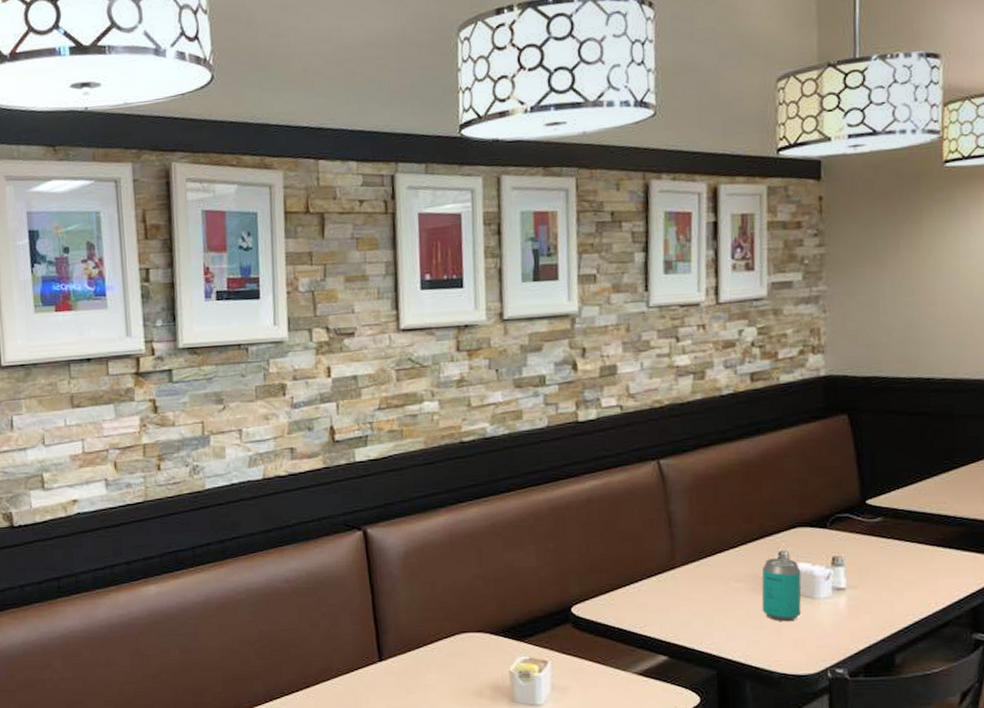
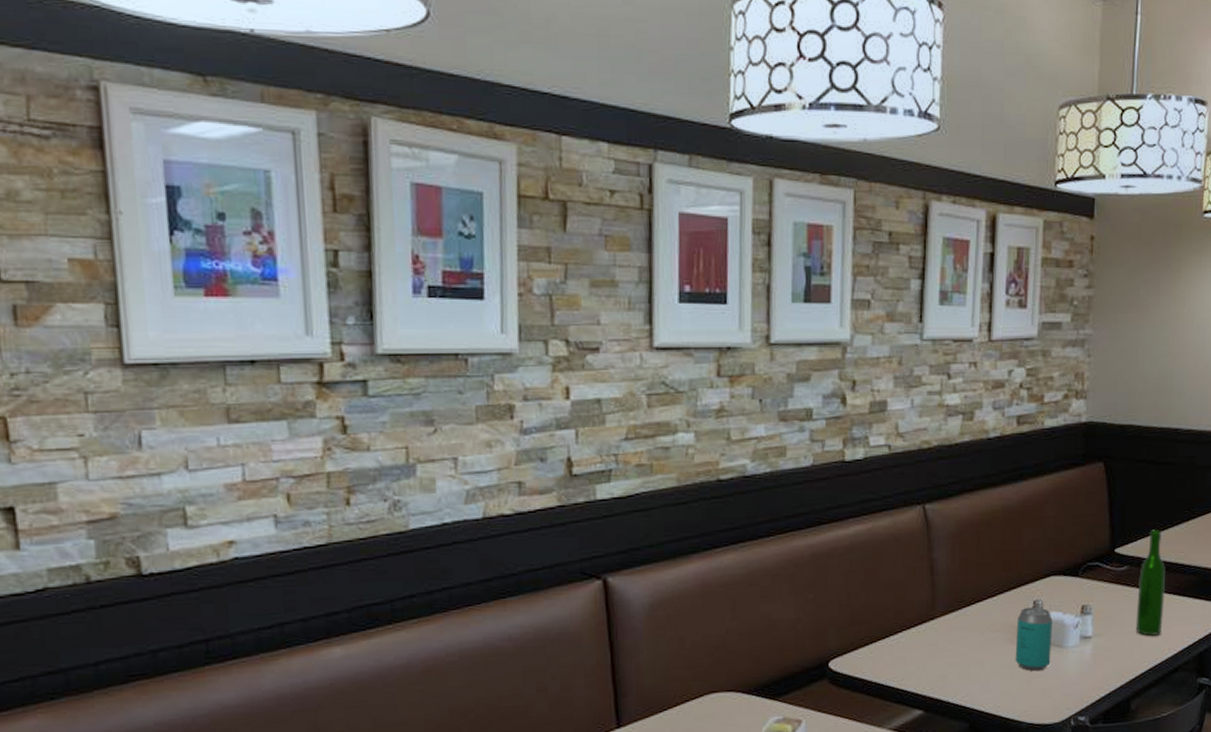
wine bottle: none [895,480,928,589] -> present [1135,530,1166,636]

